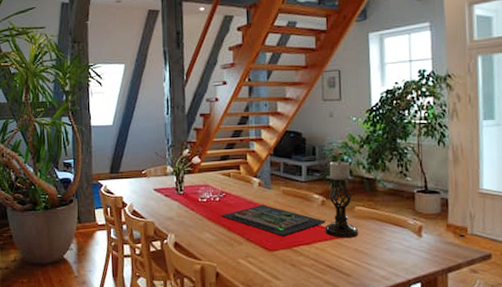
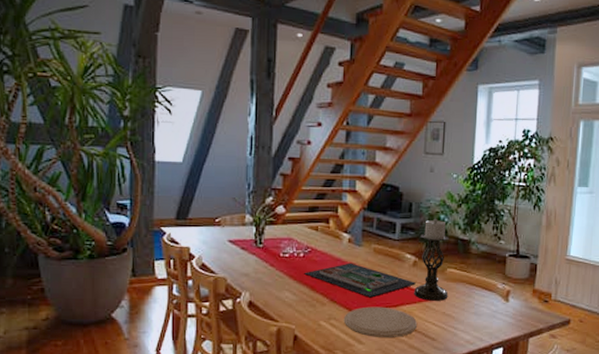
plate: none [260,244,330,274] -> present [343,306,417,337]

